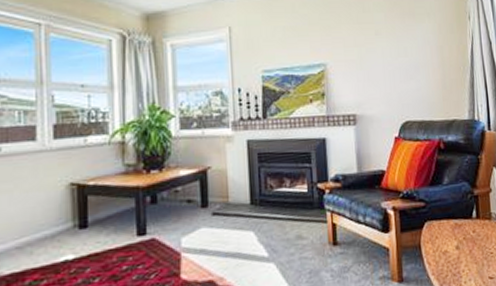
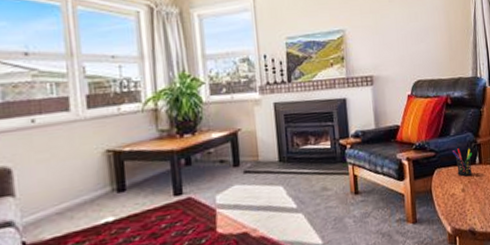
pen holder: none [445,199,469,232] -> present [452,148,473,177]

